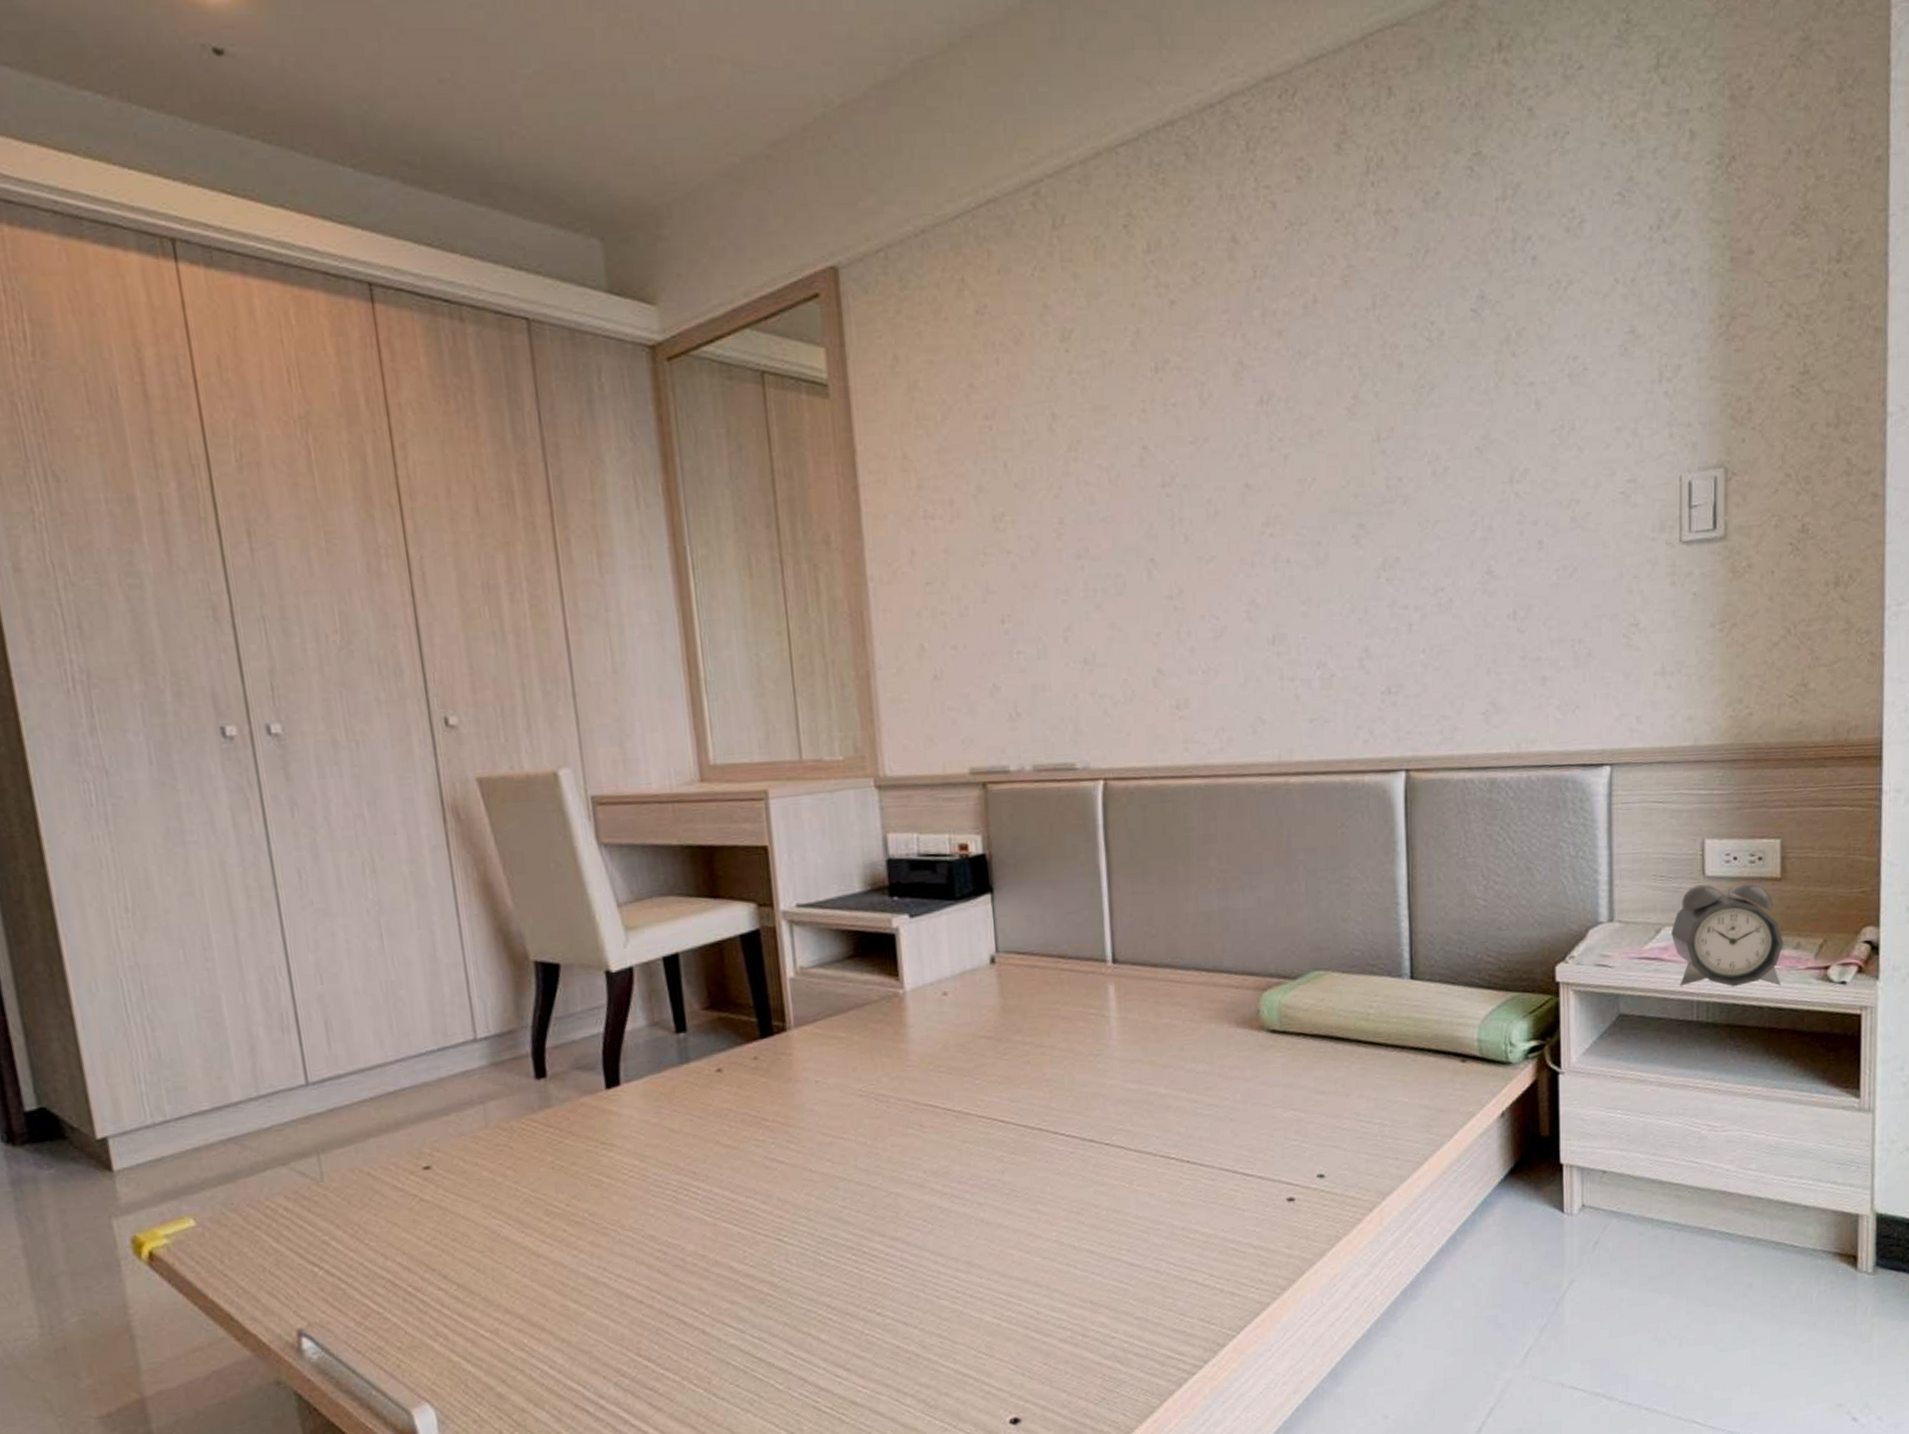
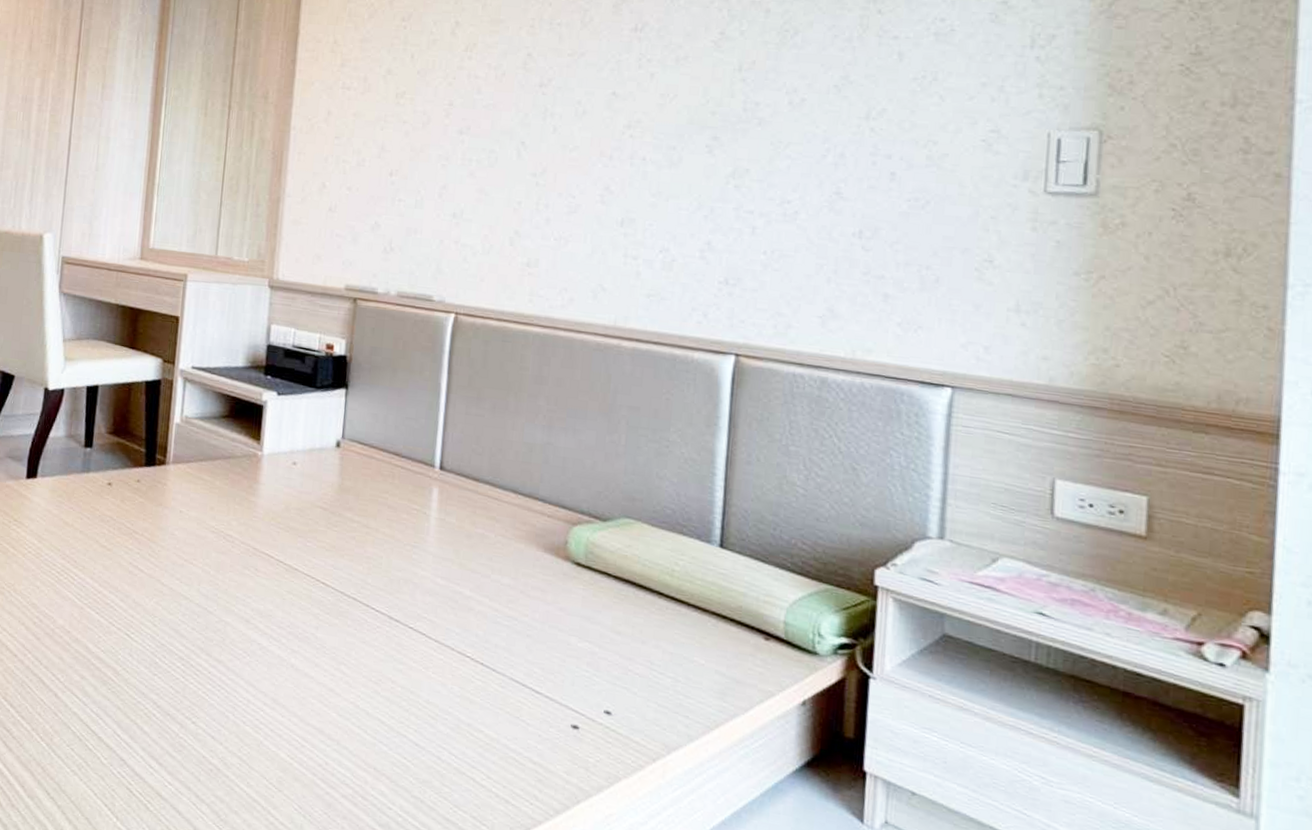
alarm clock: present [1671,884,1784,986] -> none [1010,523,1146,649]

